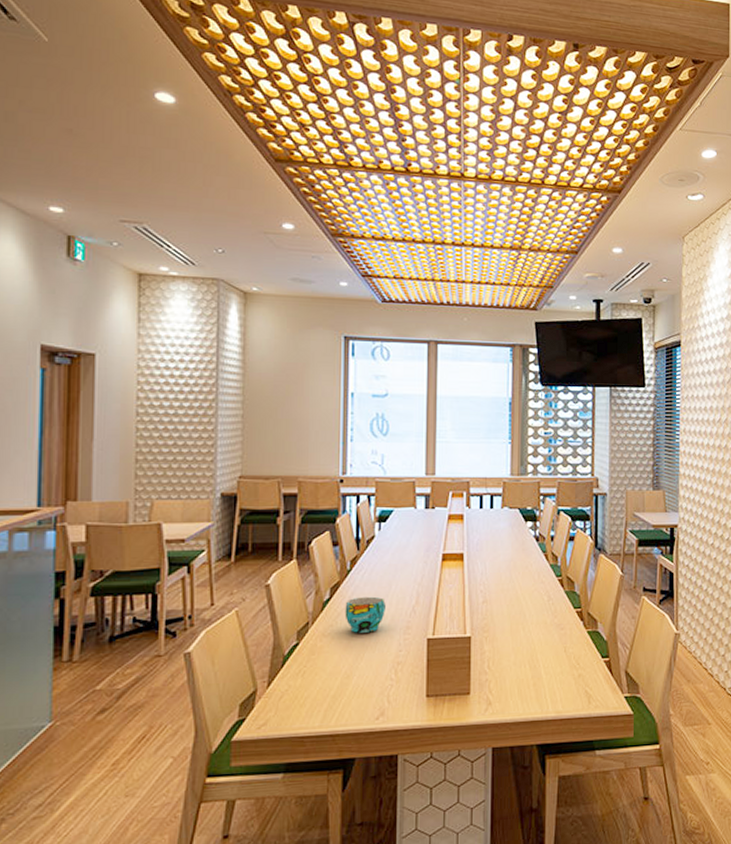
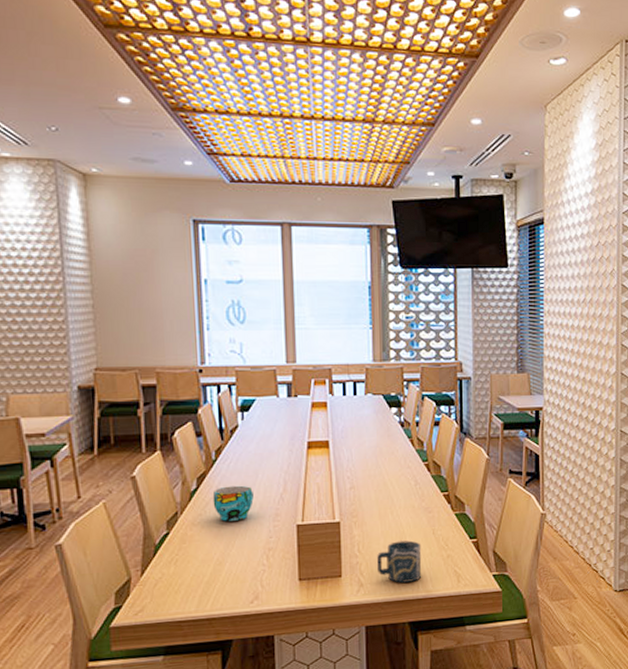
cup: none [507,658,552,702] -> present [377,540,422,583]

